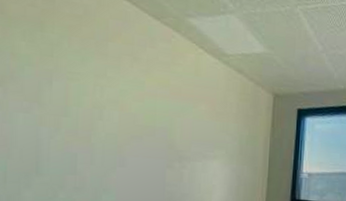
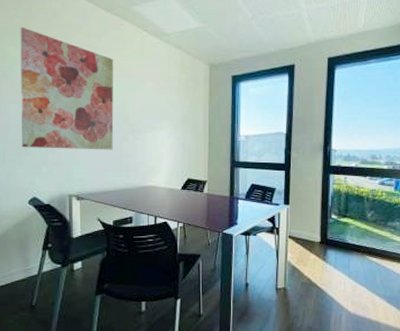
wall art: none [30,20,161,178] -> present [20,27,114,150]

